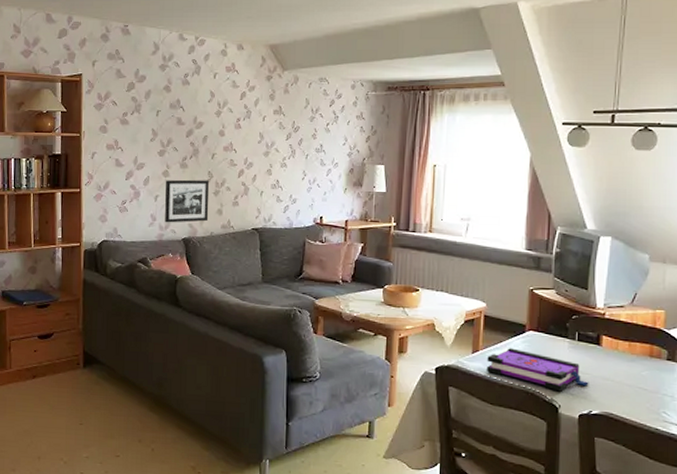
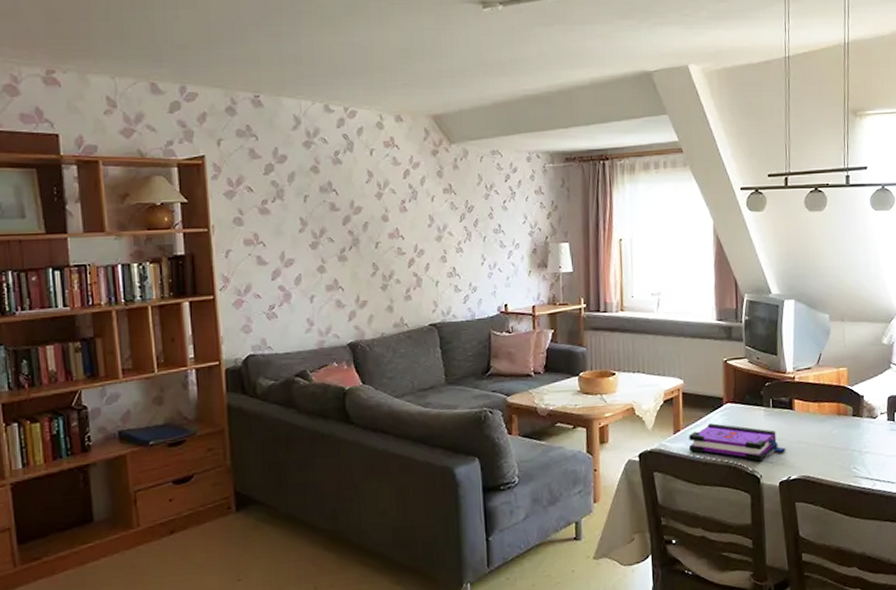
picture frame: present [165,179,210,223] -> none [322,273,378,327]

